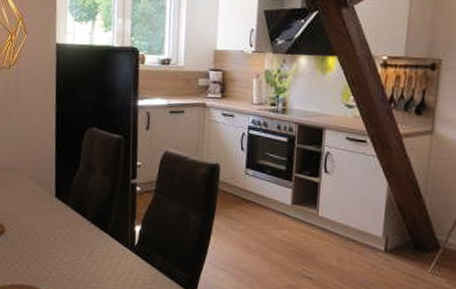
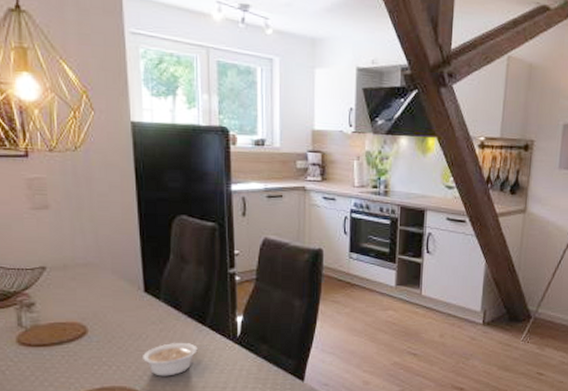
legume: none [49,247,107,279] -> present [143,343,207,376]

